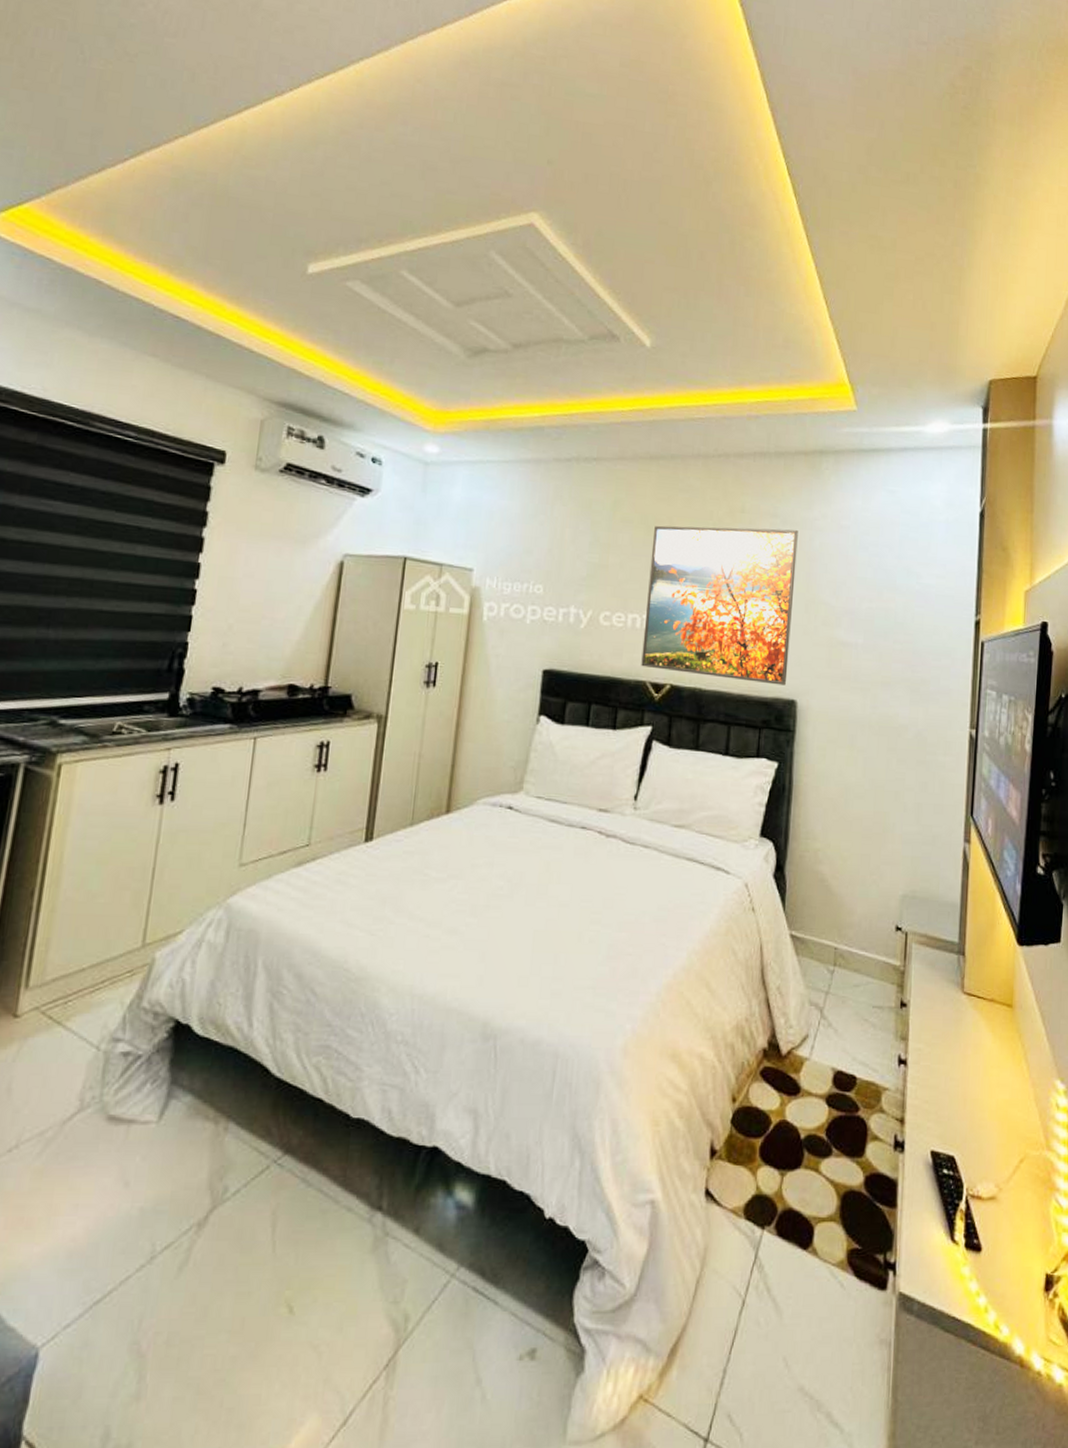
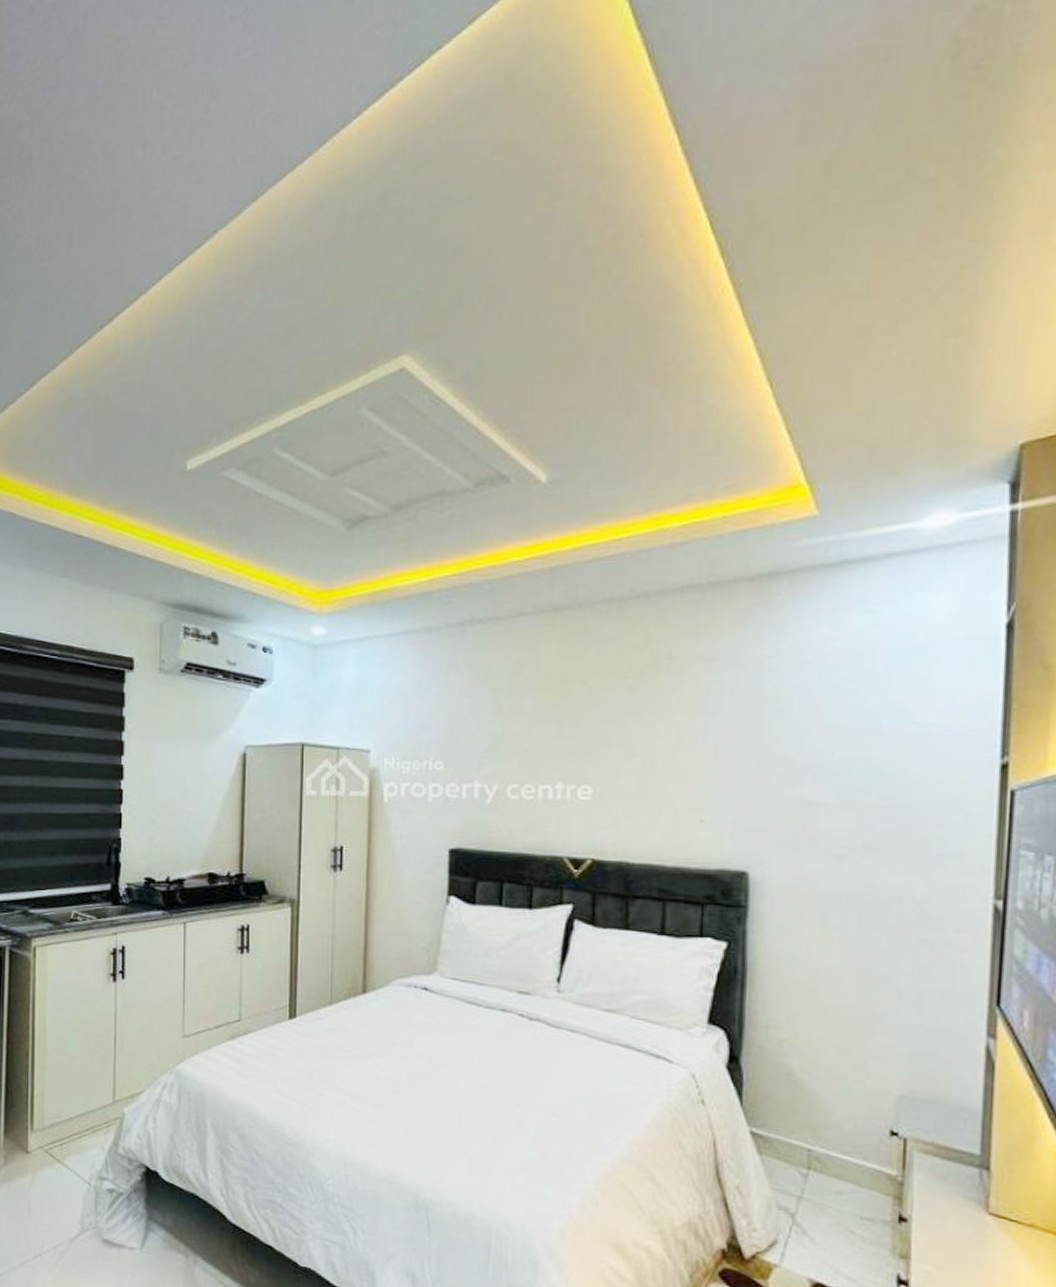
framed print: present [641,525,798,686] -> none [556,672,743,855]

